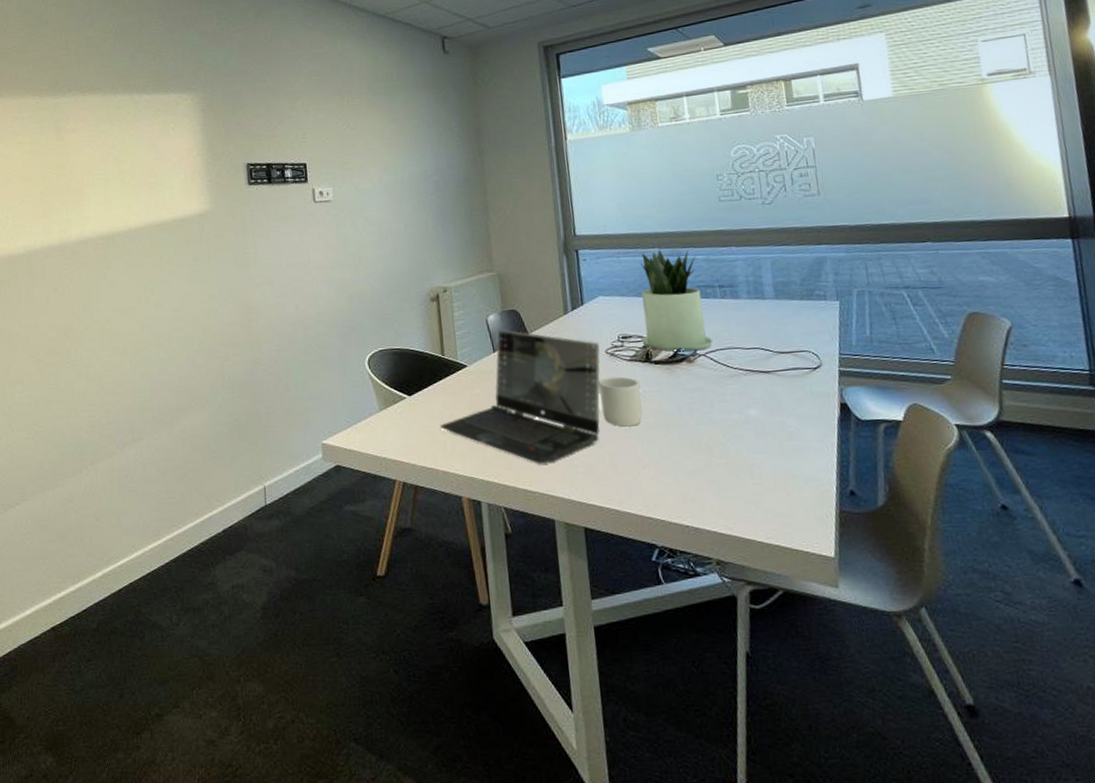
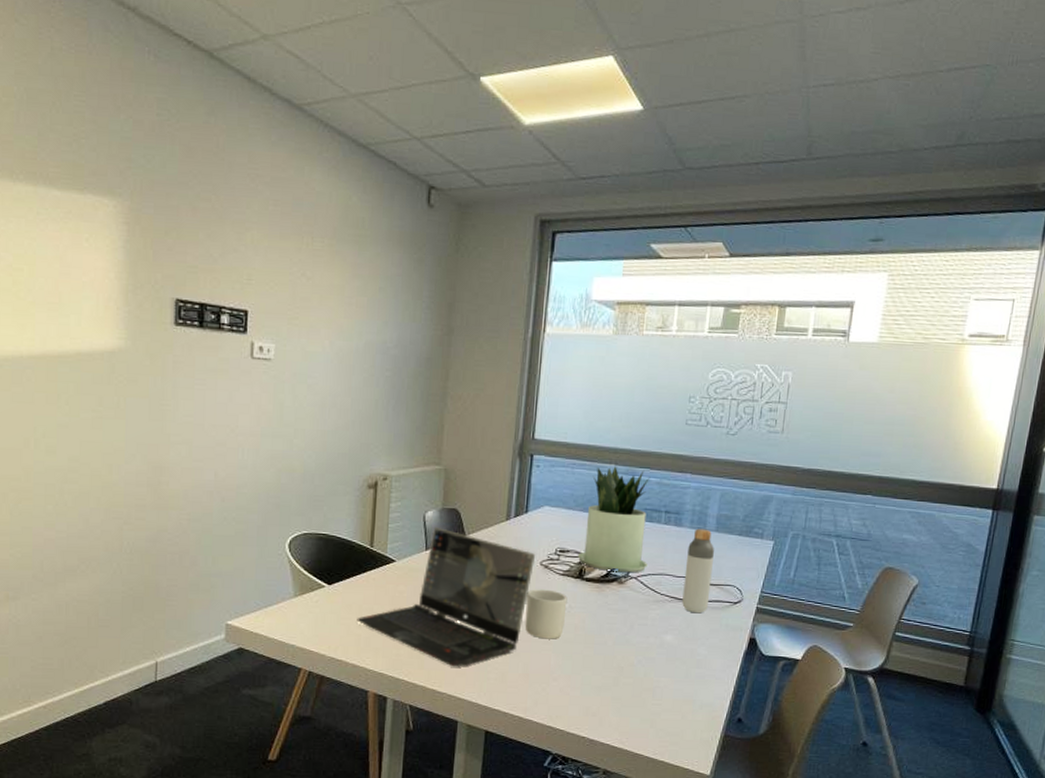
bottle: none [750,297,787,384] -> present [682,528,714,614]

